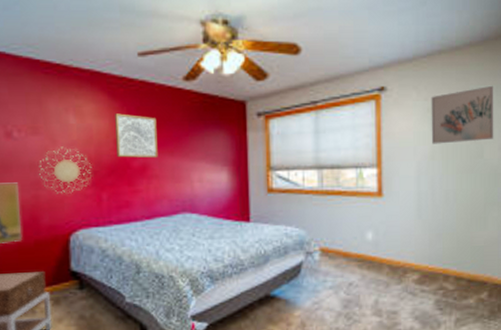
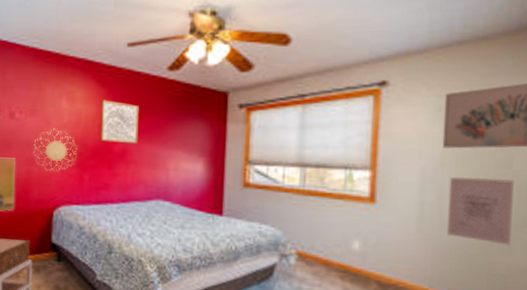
wall art: none [438,167,486,222] -> present [446,176,514,245]

